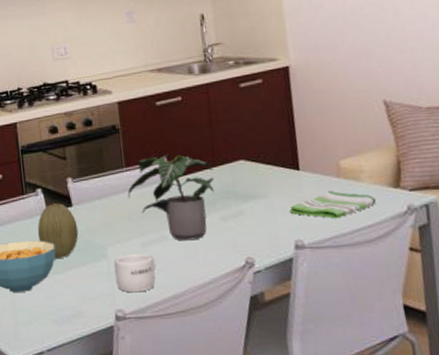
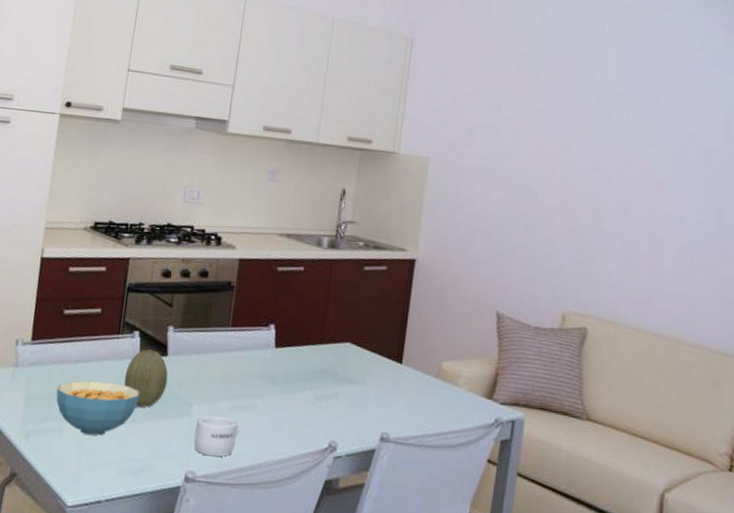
potted plant: present [127,154,215,241] -> none [227,321,318,414]
dish towel: present [290,190,376,219] -> none [383,389,467,419]

